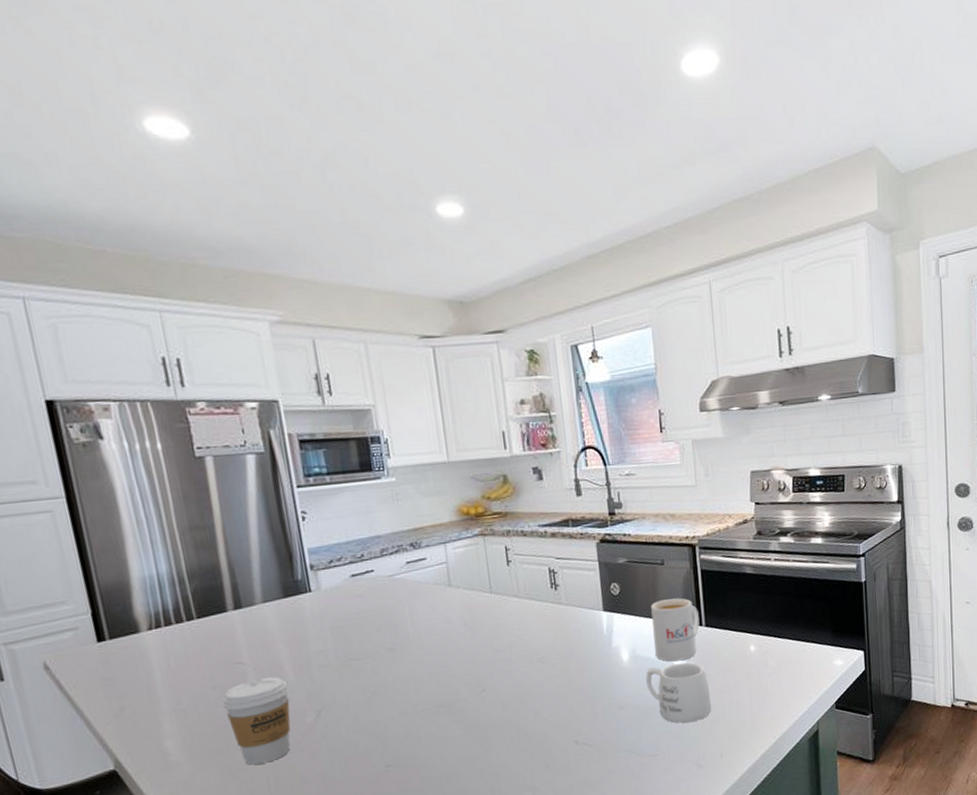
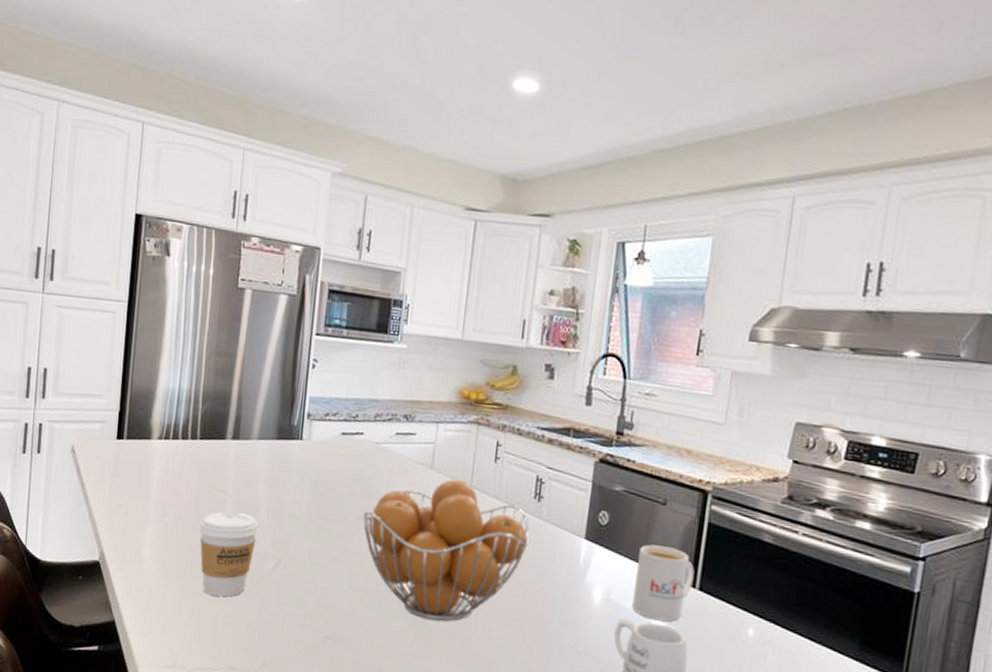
fruit basket: none [393,589,557,721] -> present [362,479,531,622]

